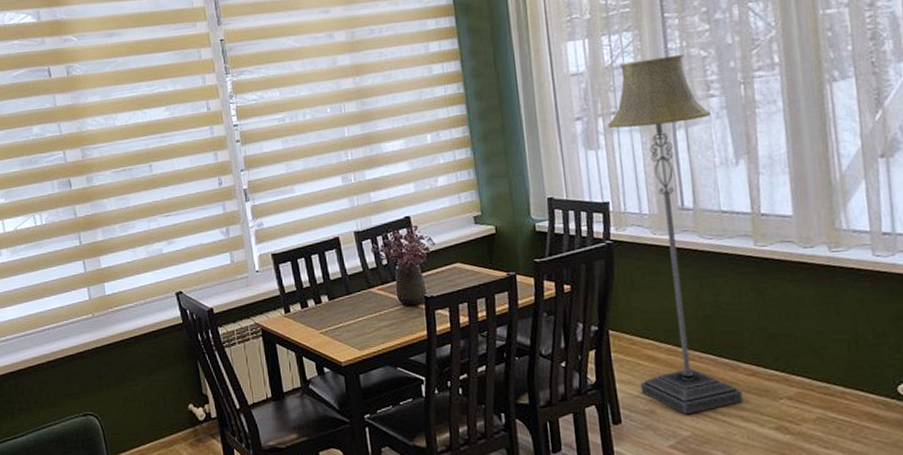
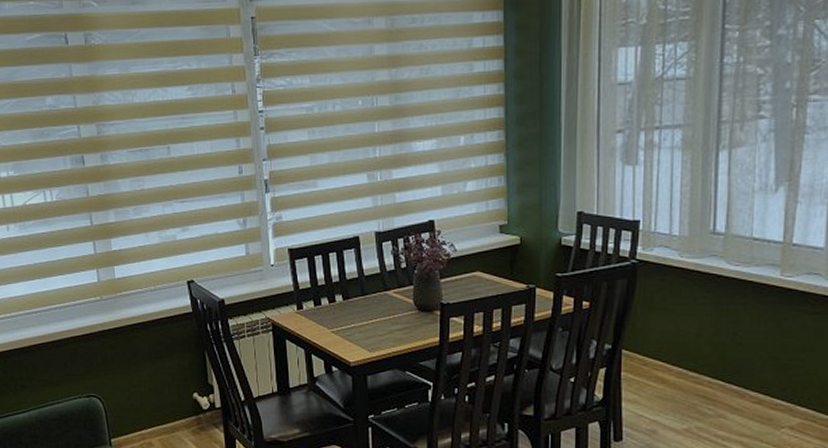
floor lamp: present [607,54,743,415] -> none [646,70,759,437]

